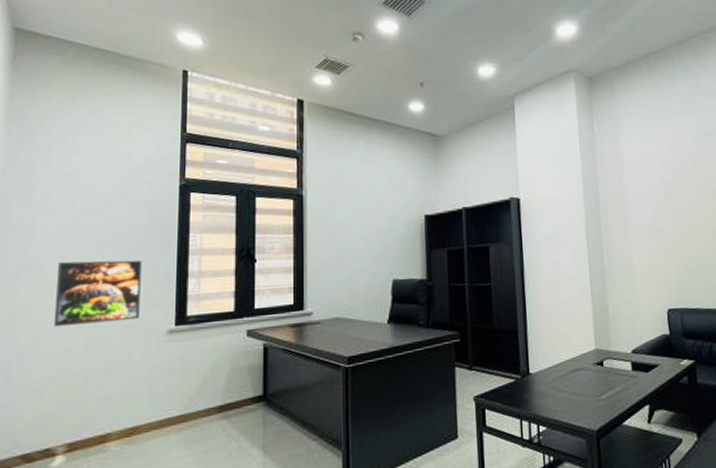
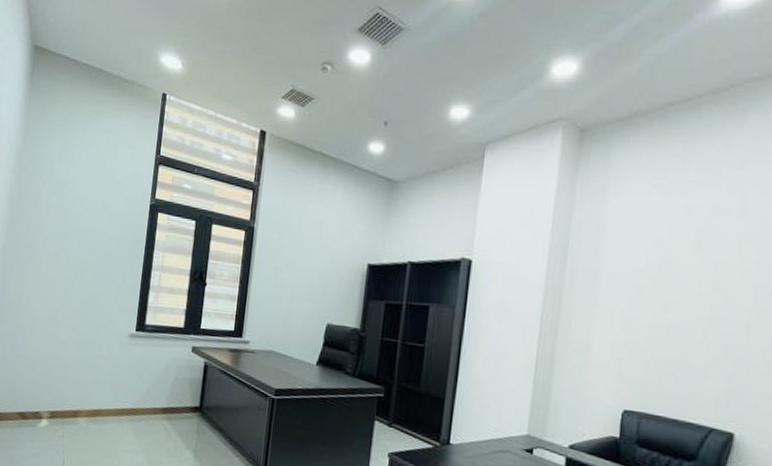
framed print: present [53,260,142,327] -> none [47,261,115,320]

